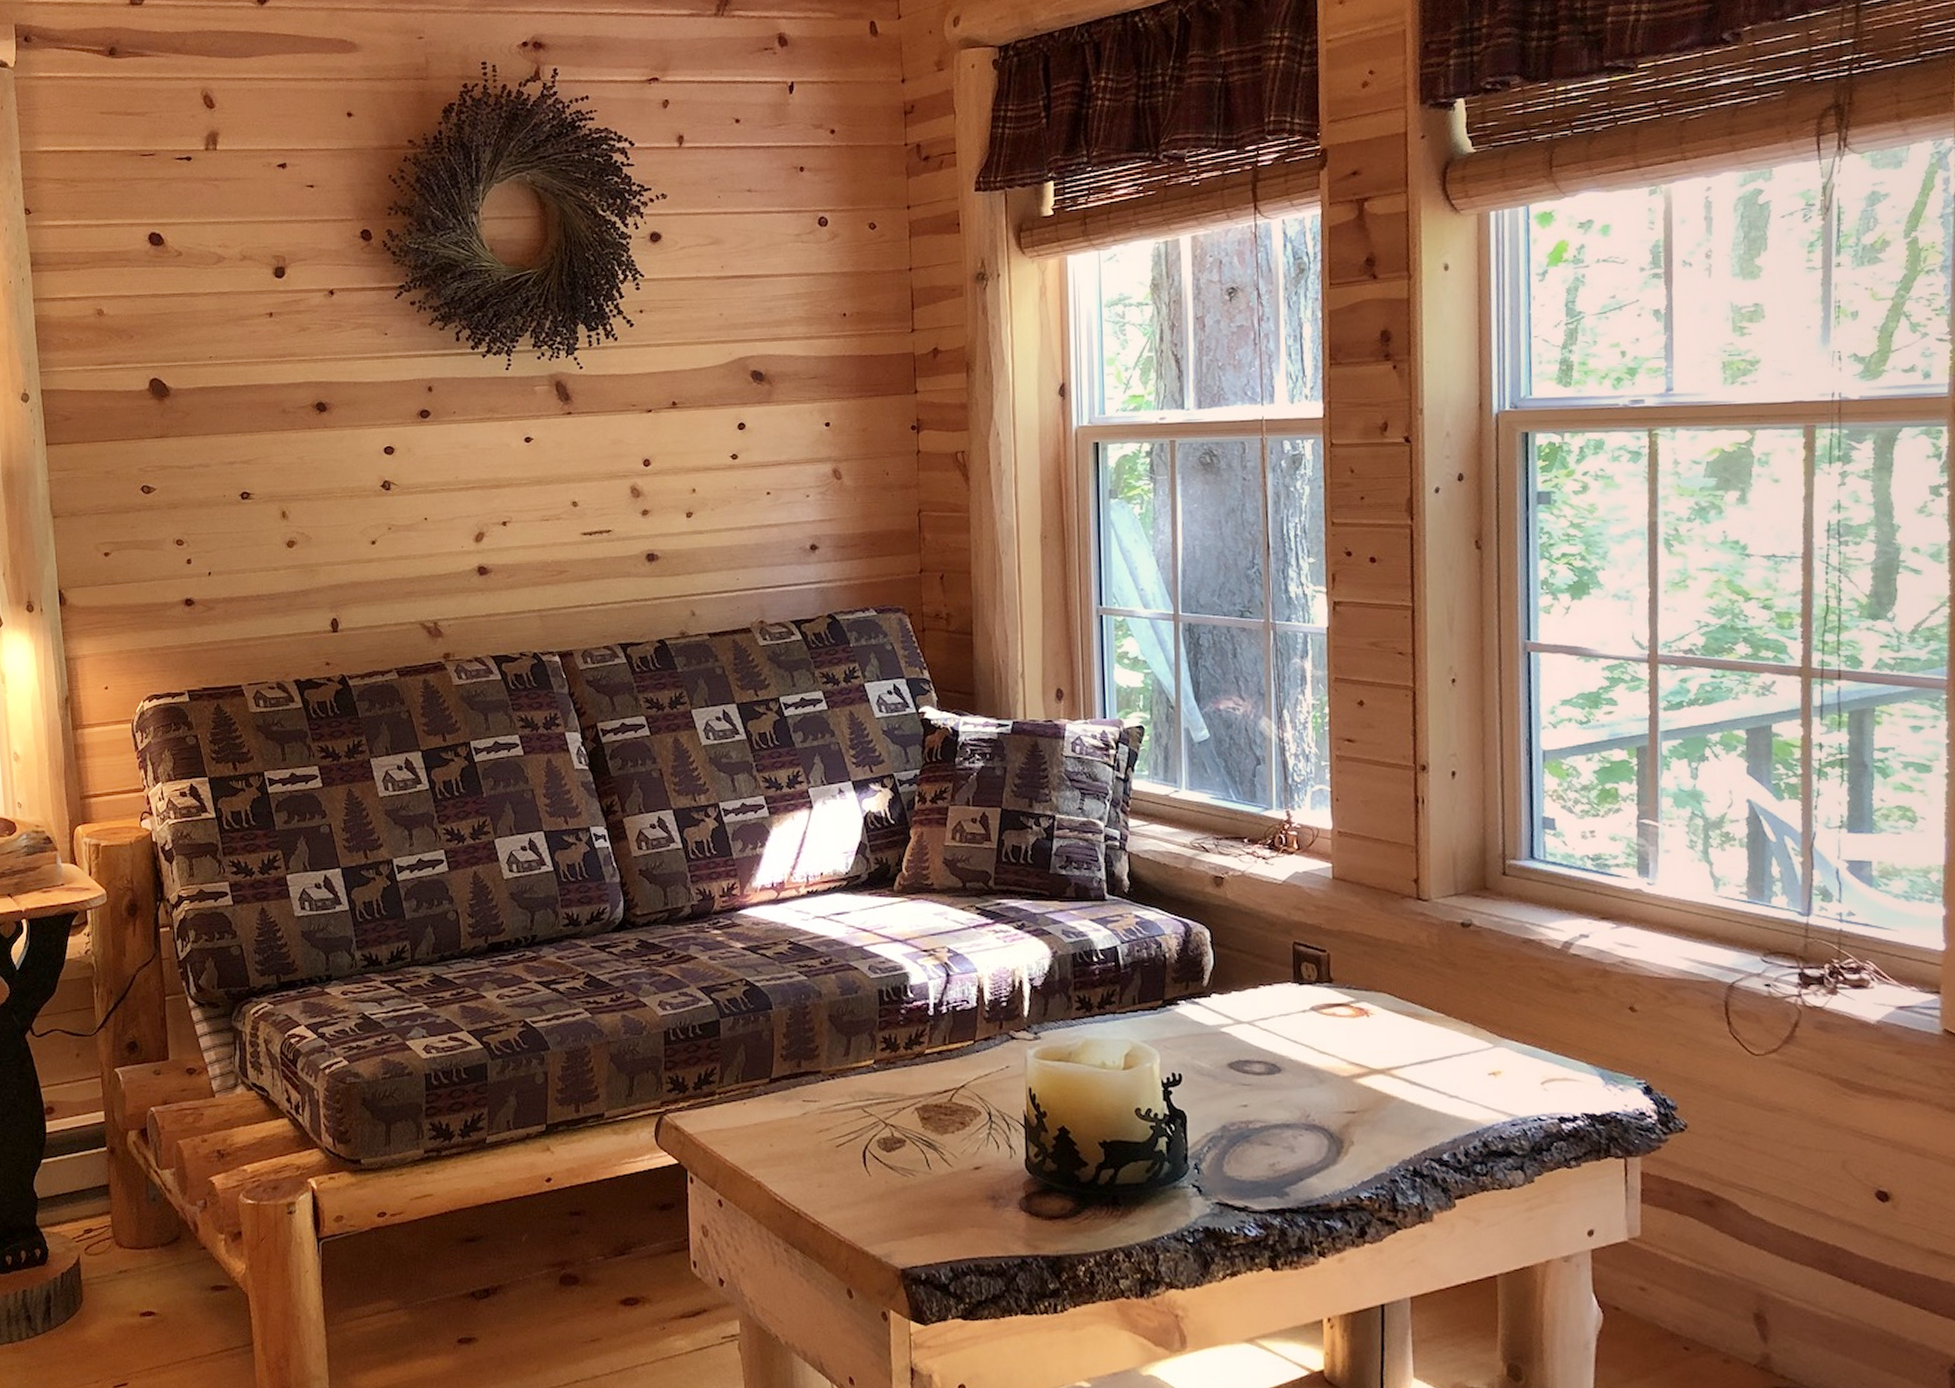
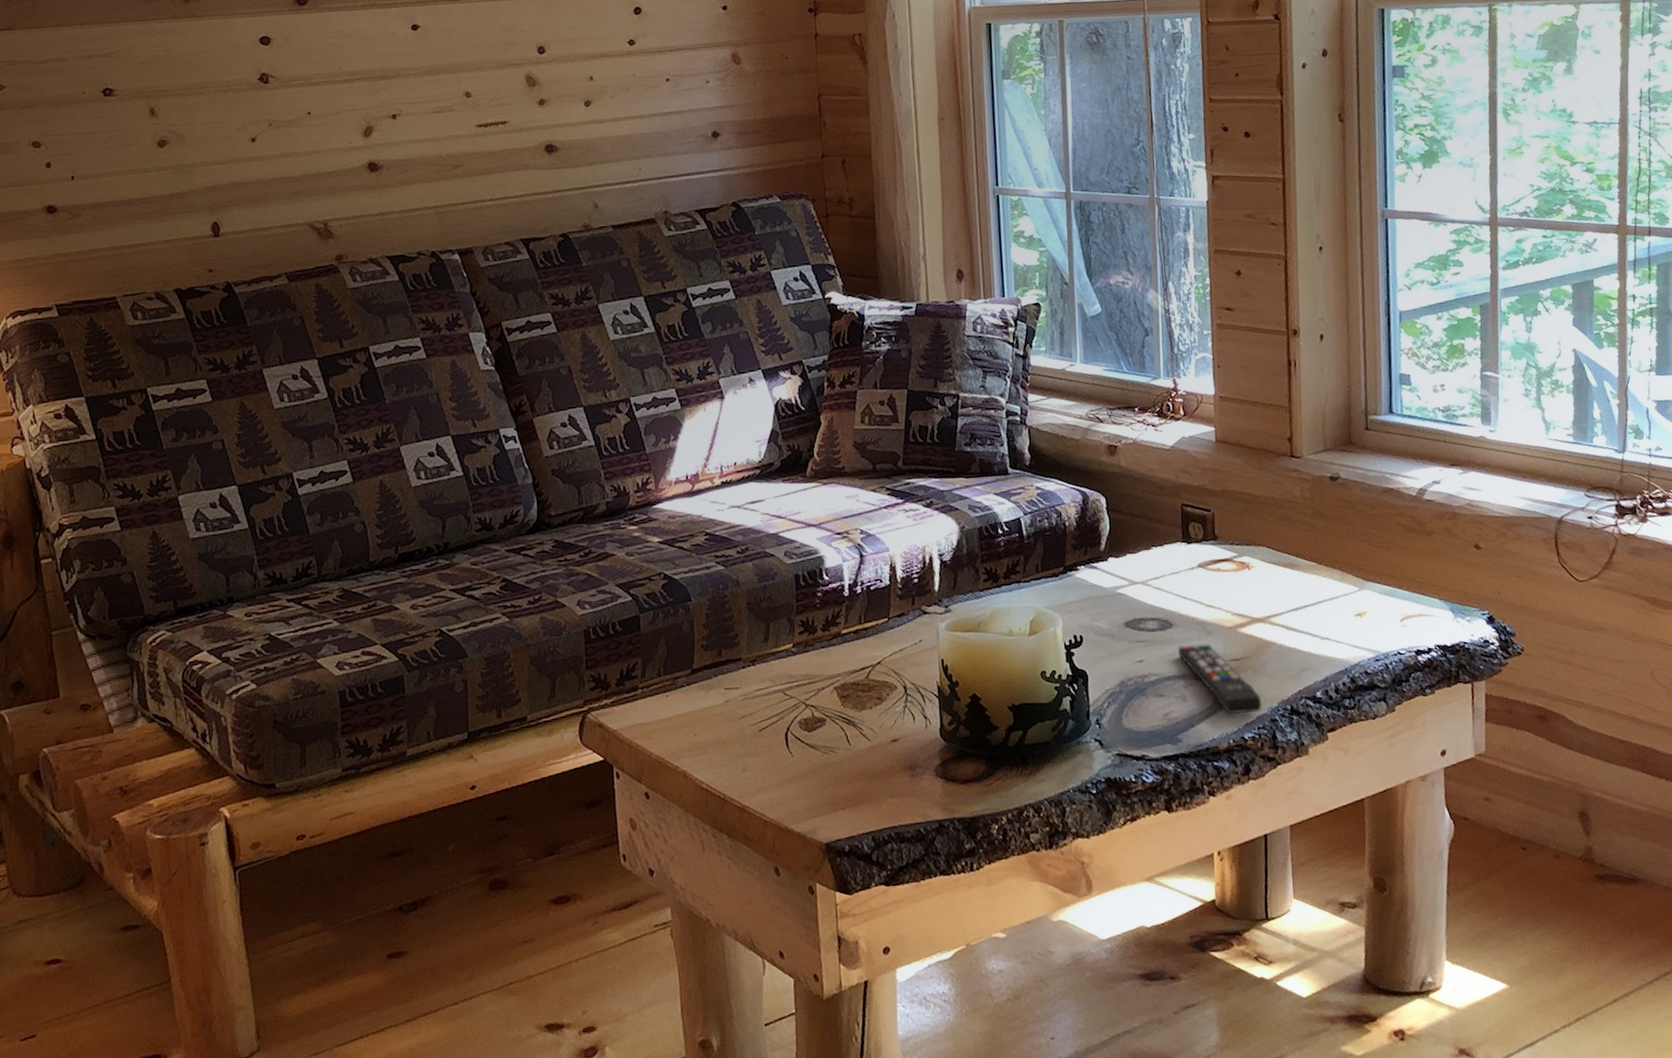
remote control: none [1287,1092,1381,1171] -> present [1178,643,1262,715]

